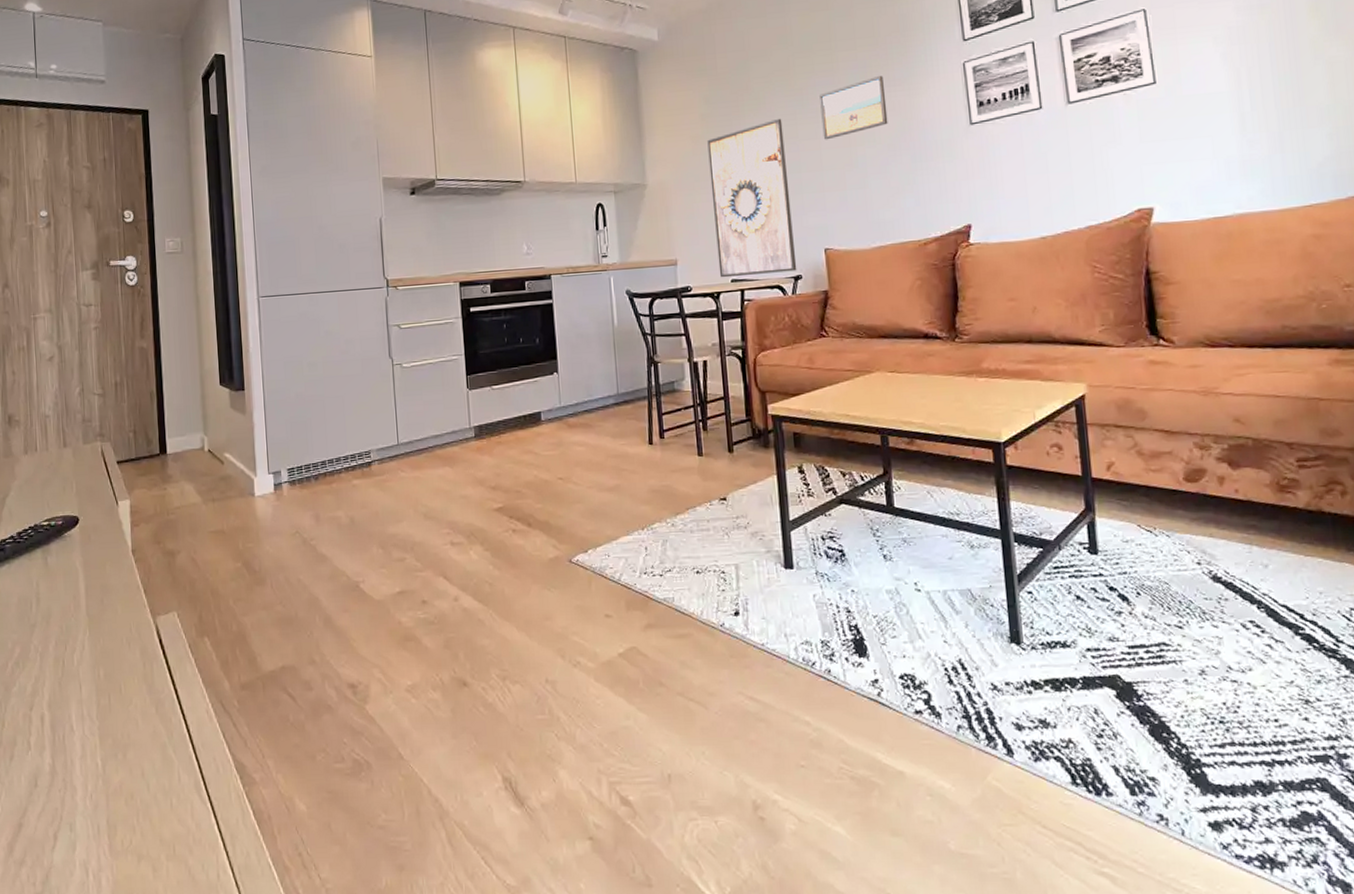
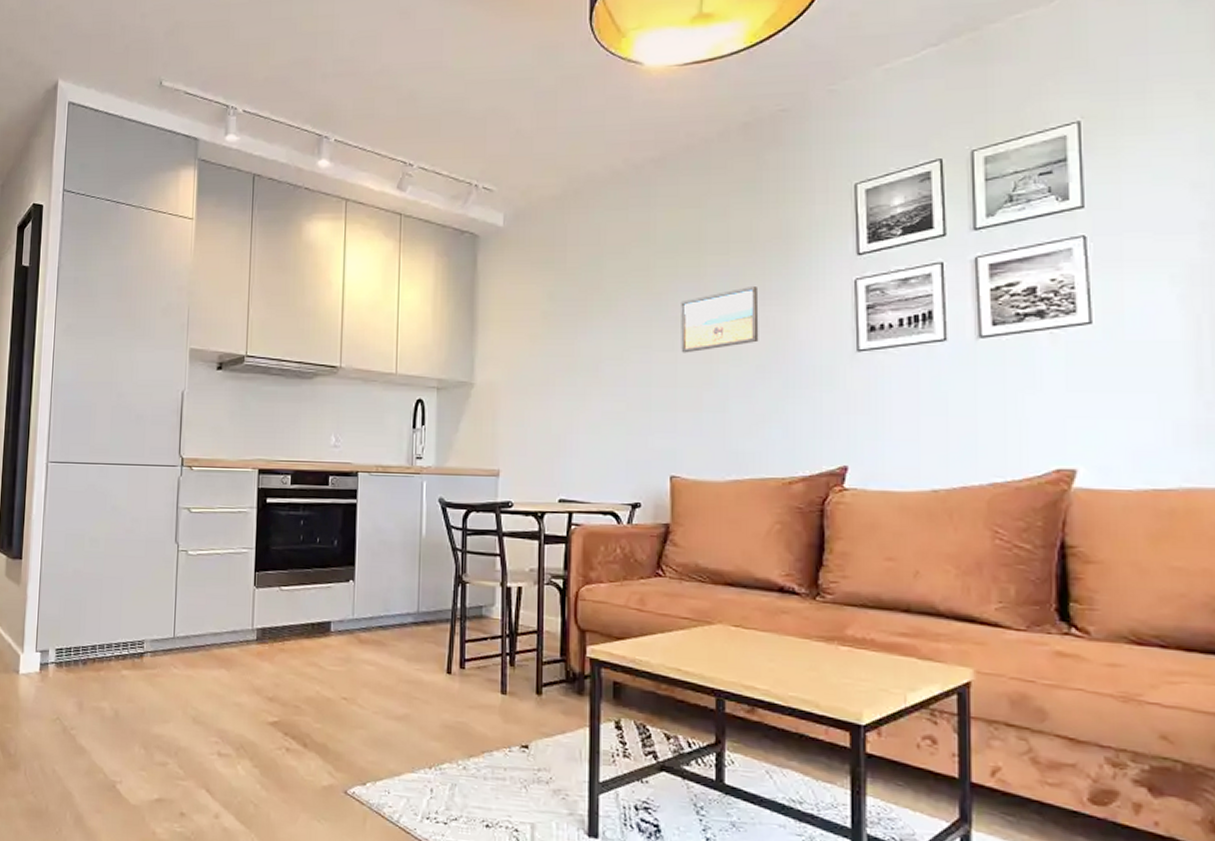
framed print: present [707,118,797,278] -> none [546,323,636,498]

